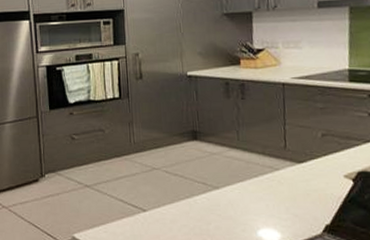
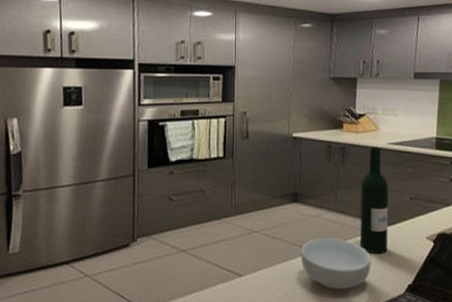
cereal bowl: none [204,175,282,228] -> present [301,237,371,290]
wine bottle: none [264,82,299,193] -> present [359,147,389,255]

